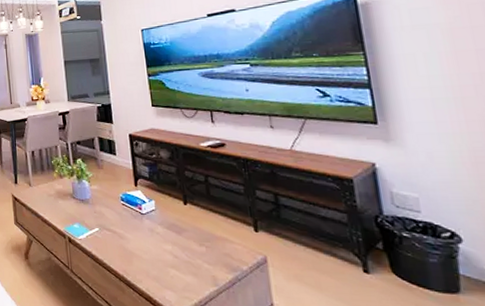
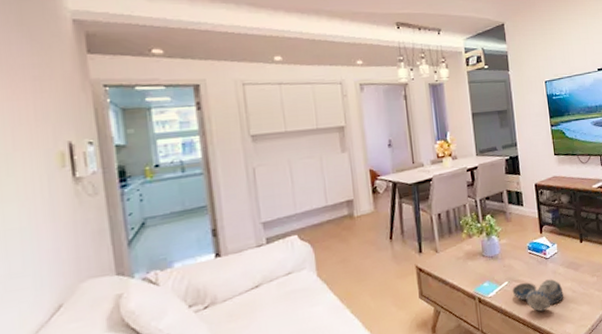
decorative bowl: none [103,234,163,268] -> present [512,279,564,312]

